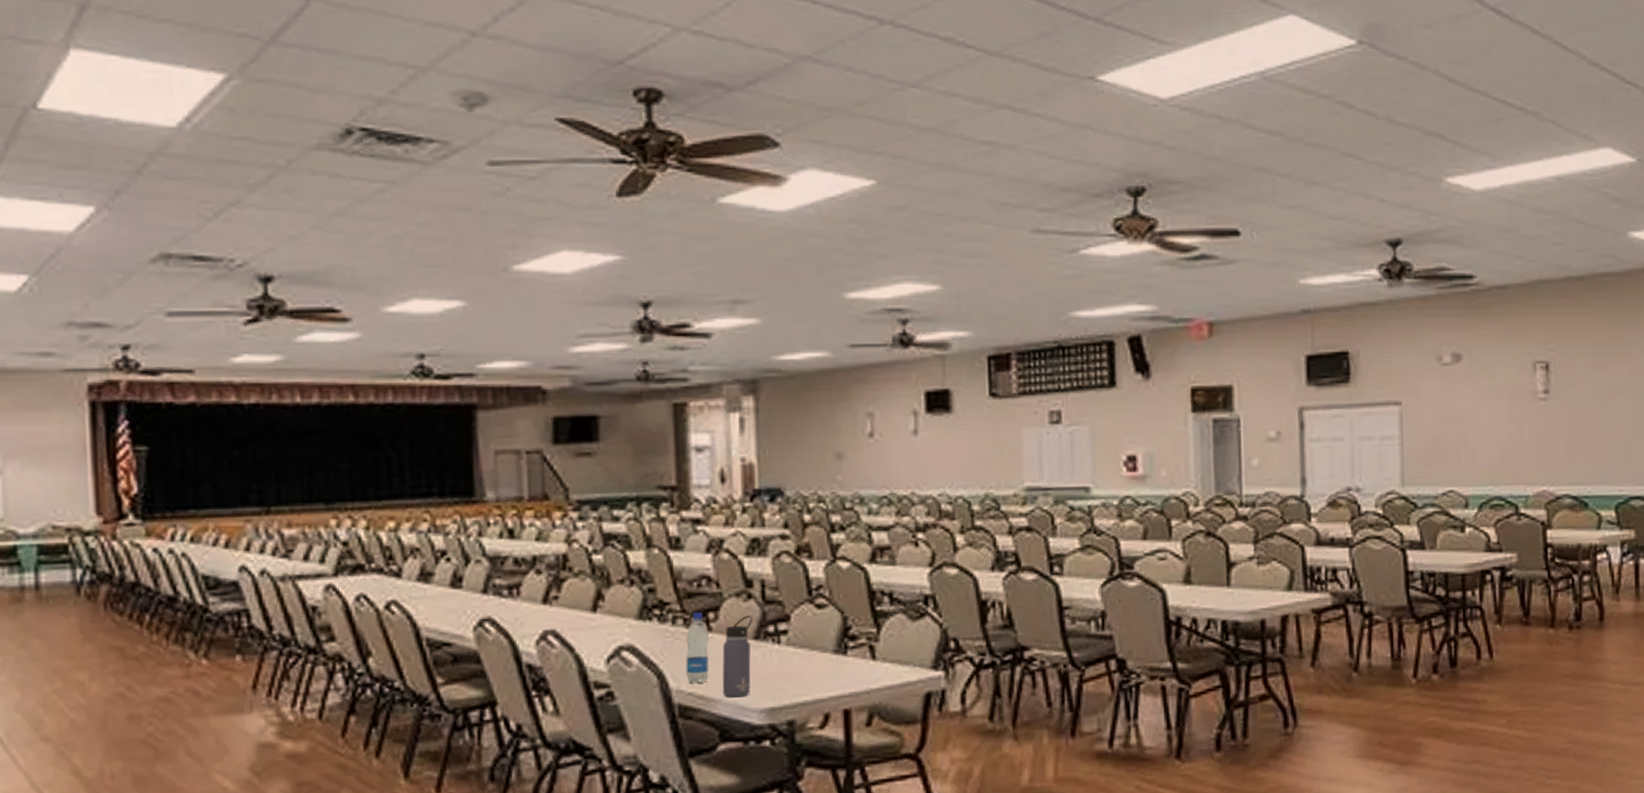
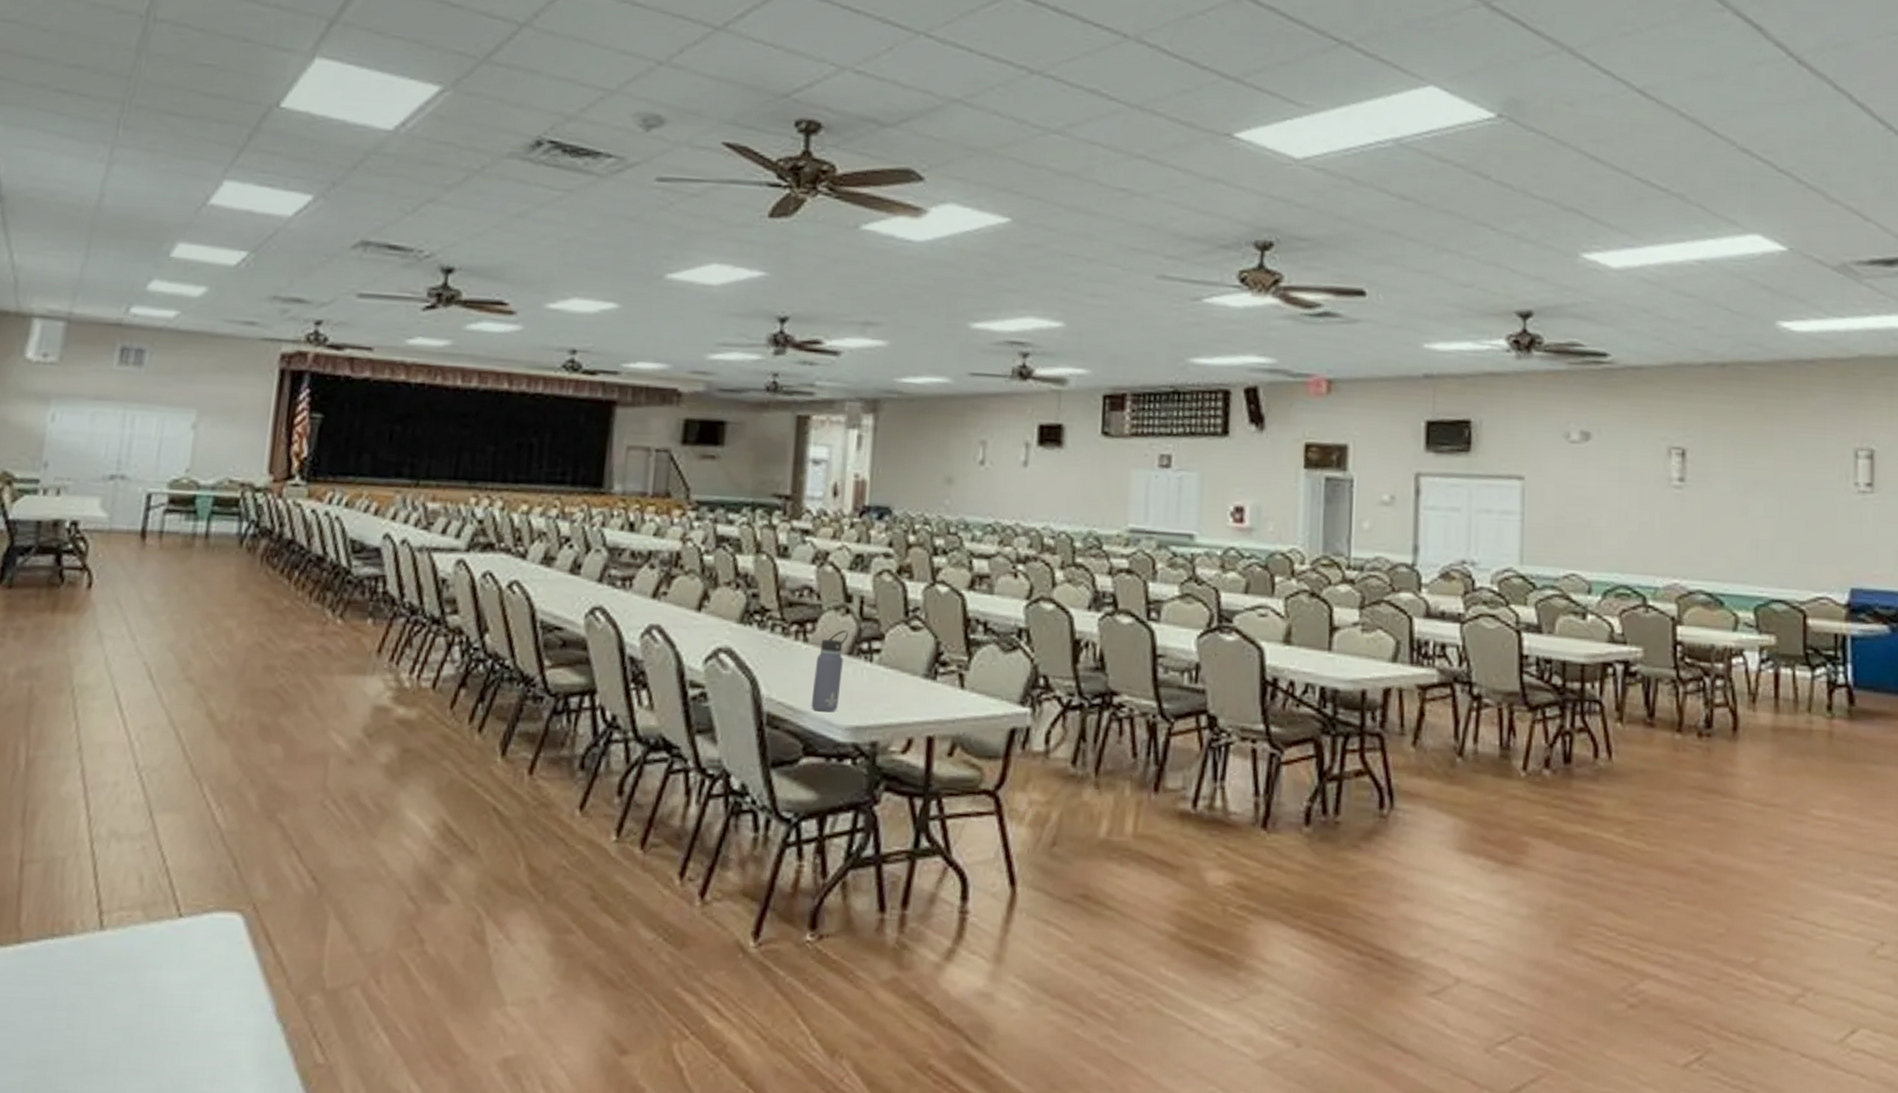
bottle: present [685,611,709,684] -> none [778,621,805,694]

